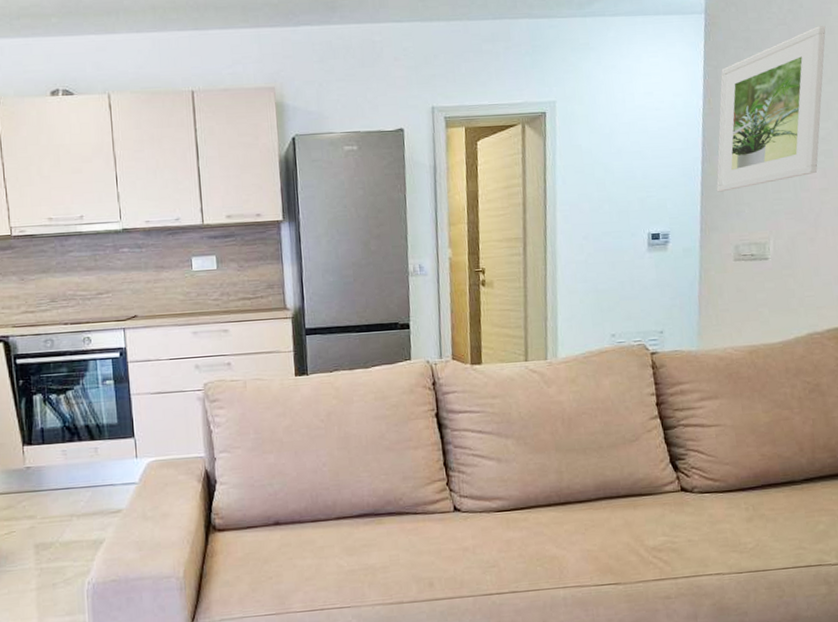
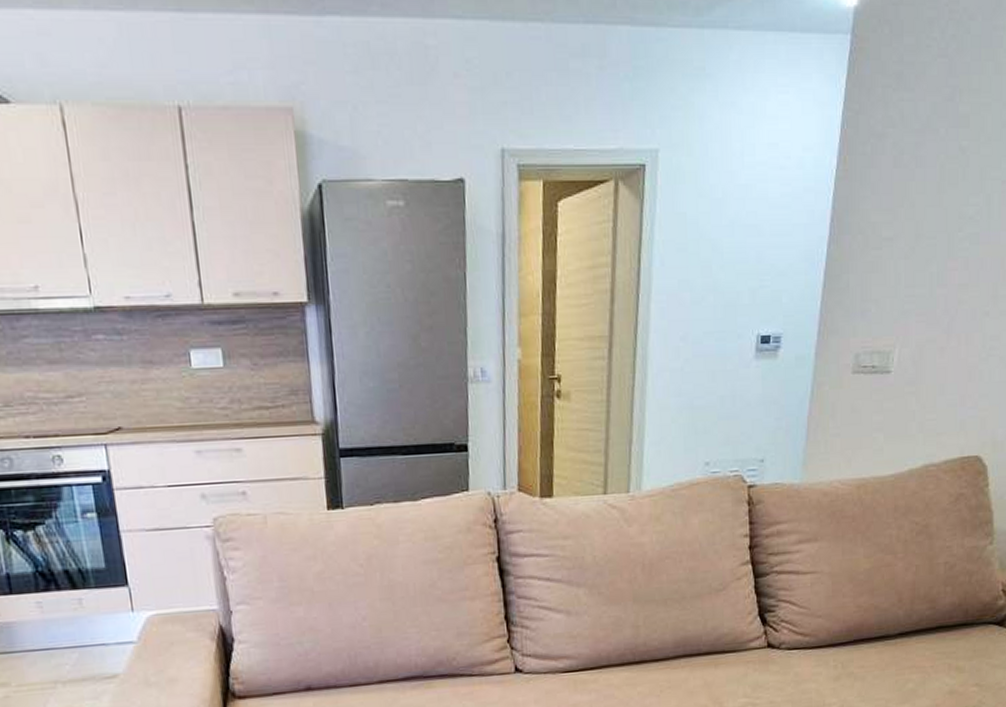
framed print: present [716,26,826,192] -> none [841,62,993,284]

